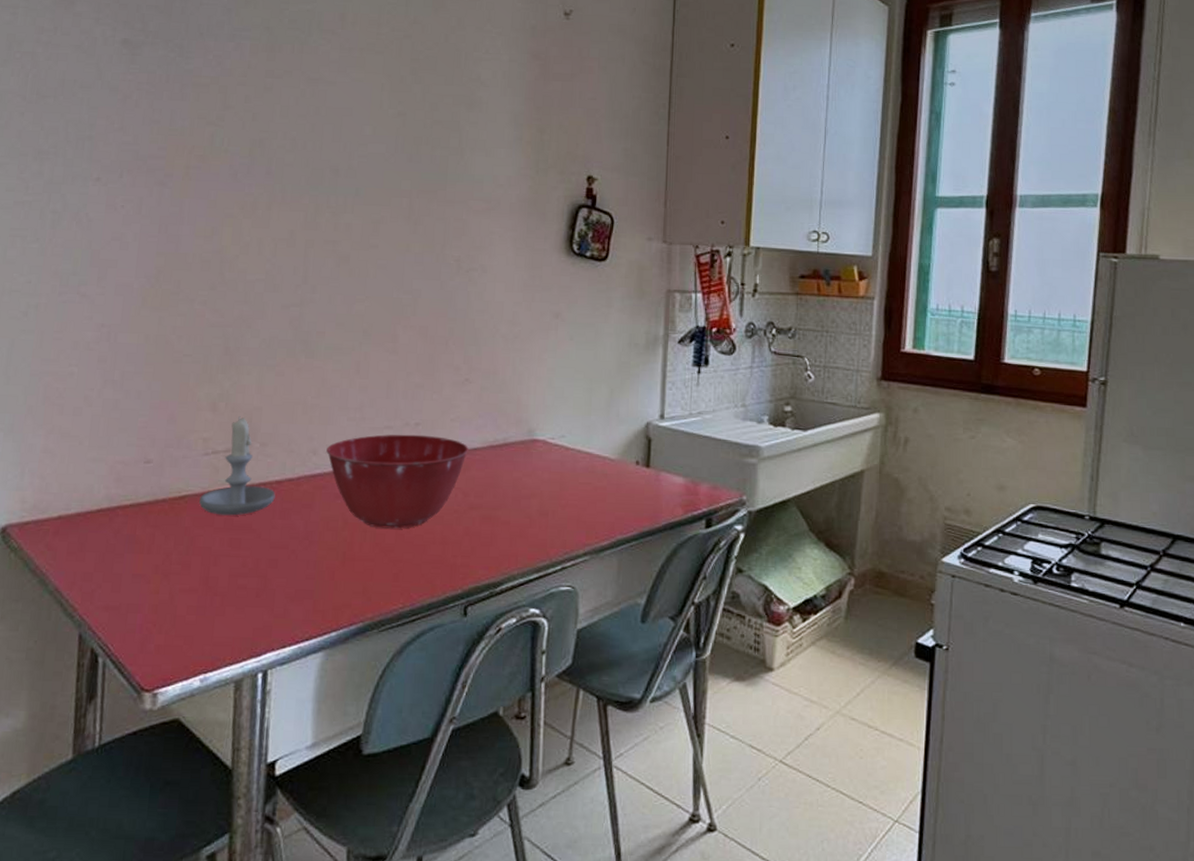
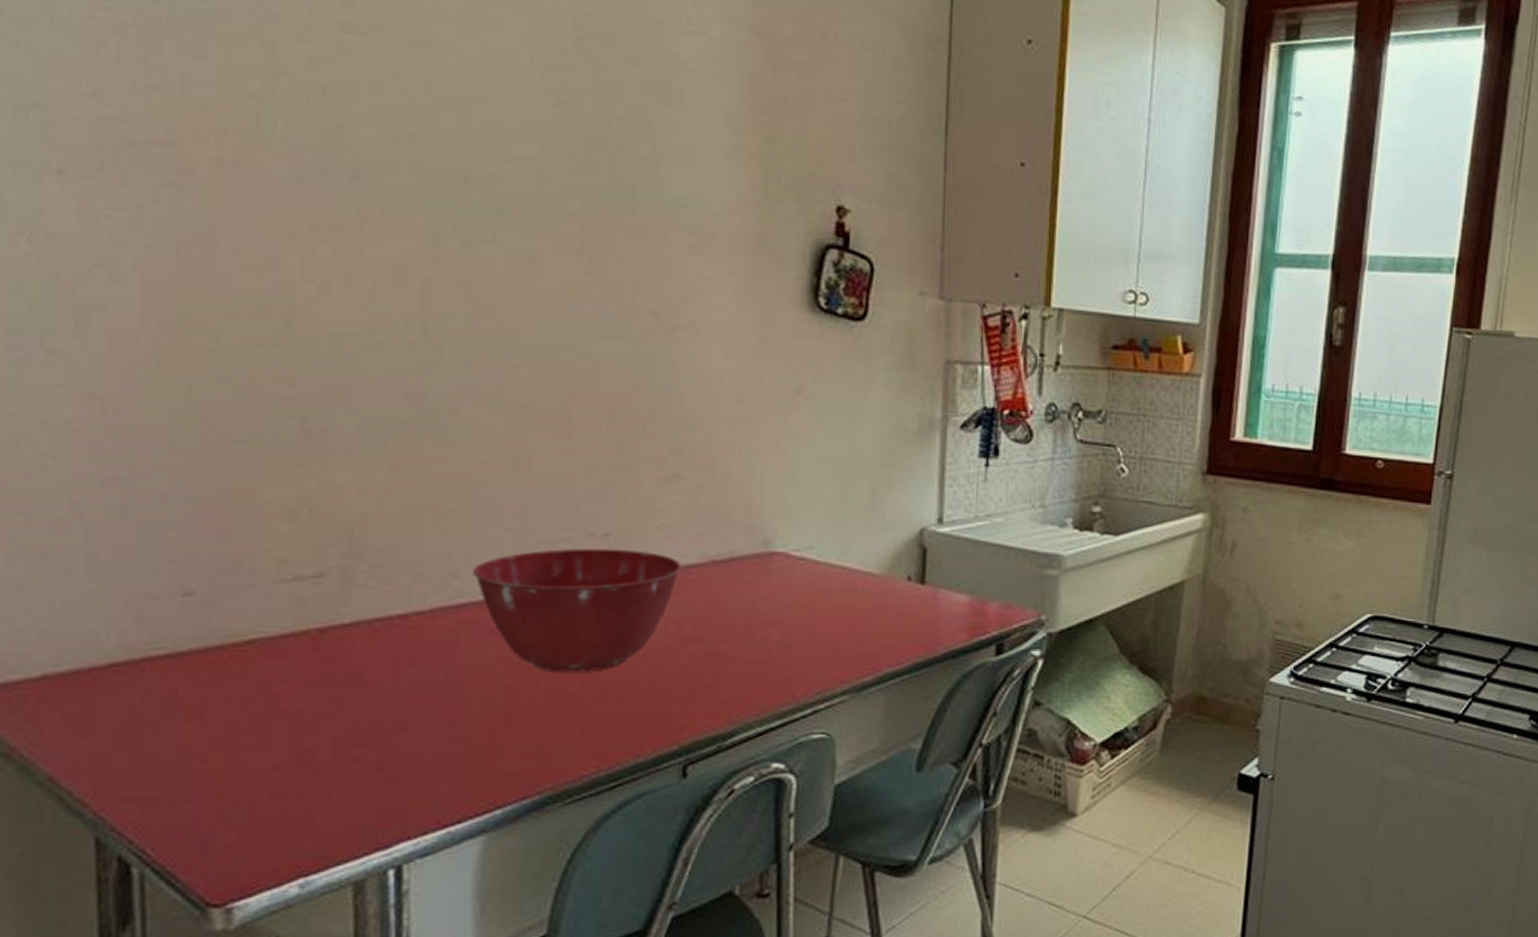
candle: present [199,416,275,516] -> none [278,527,398,665]

